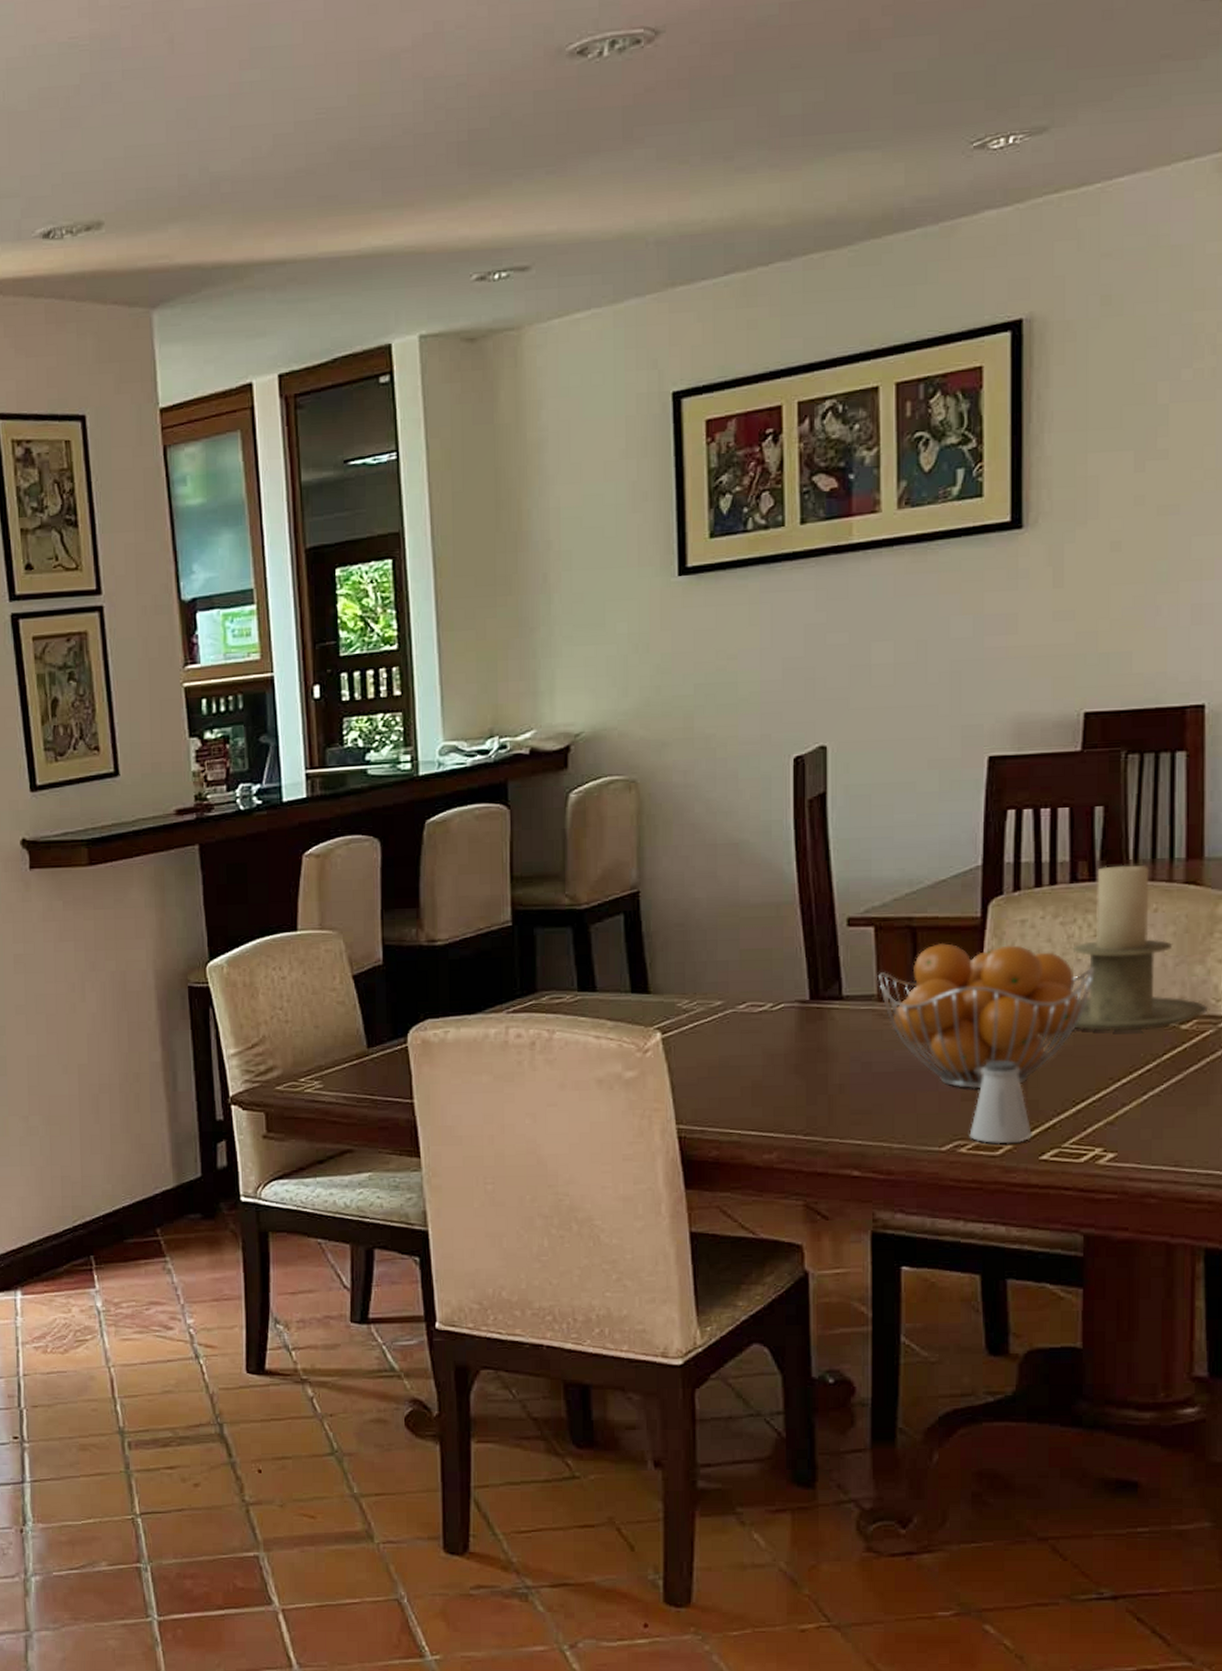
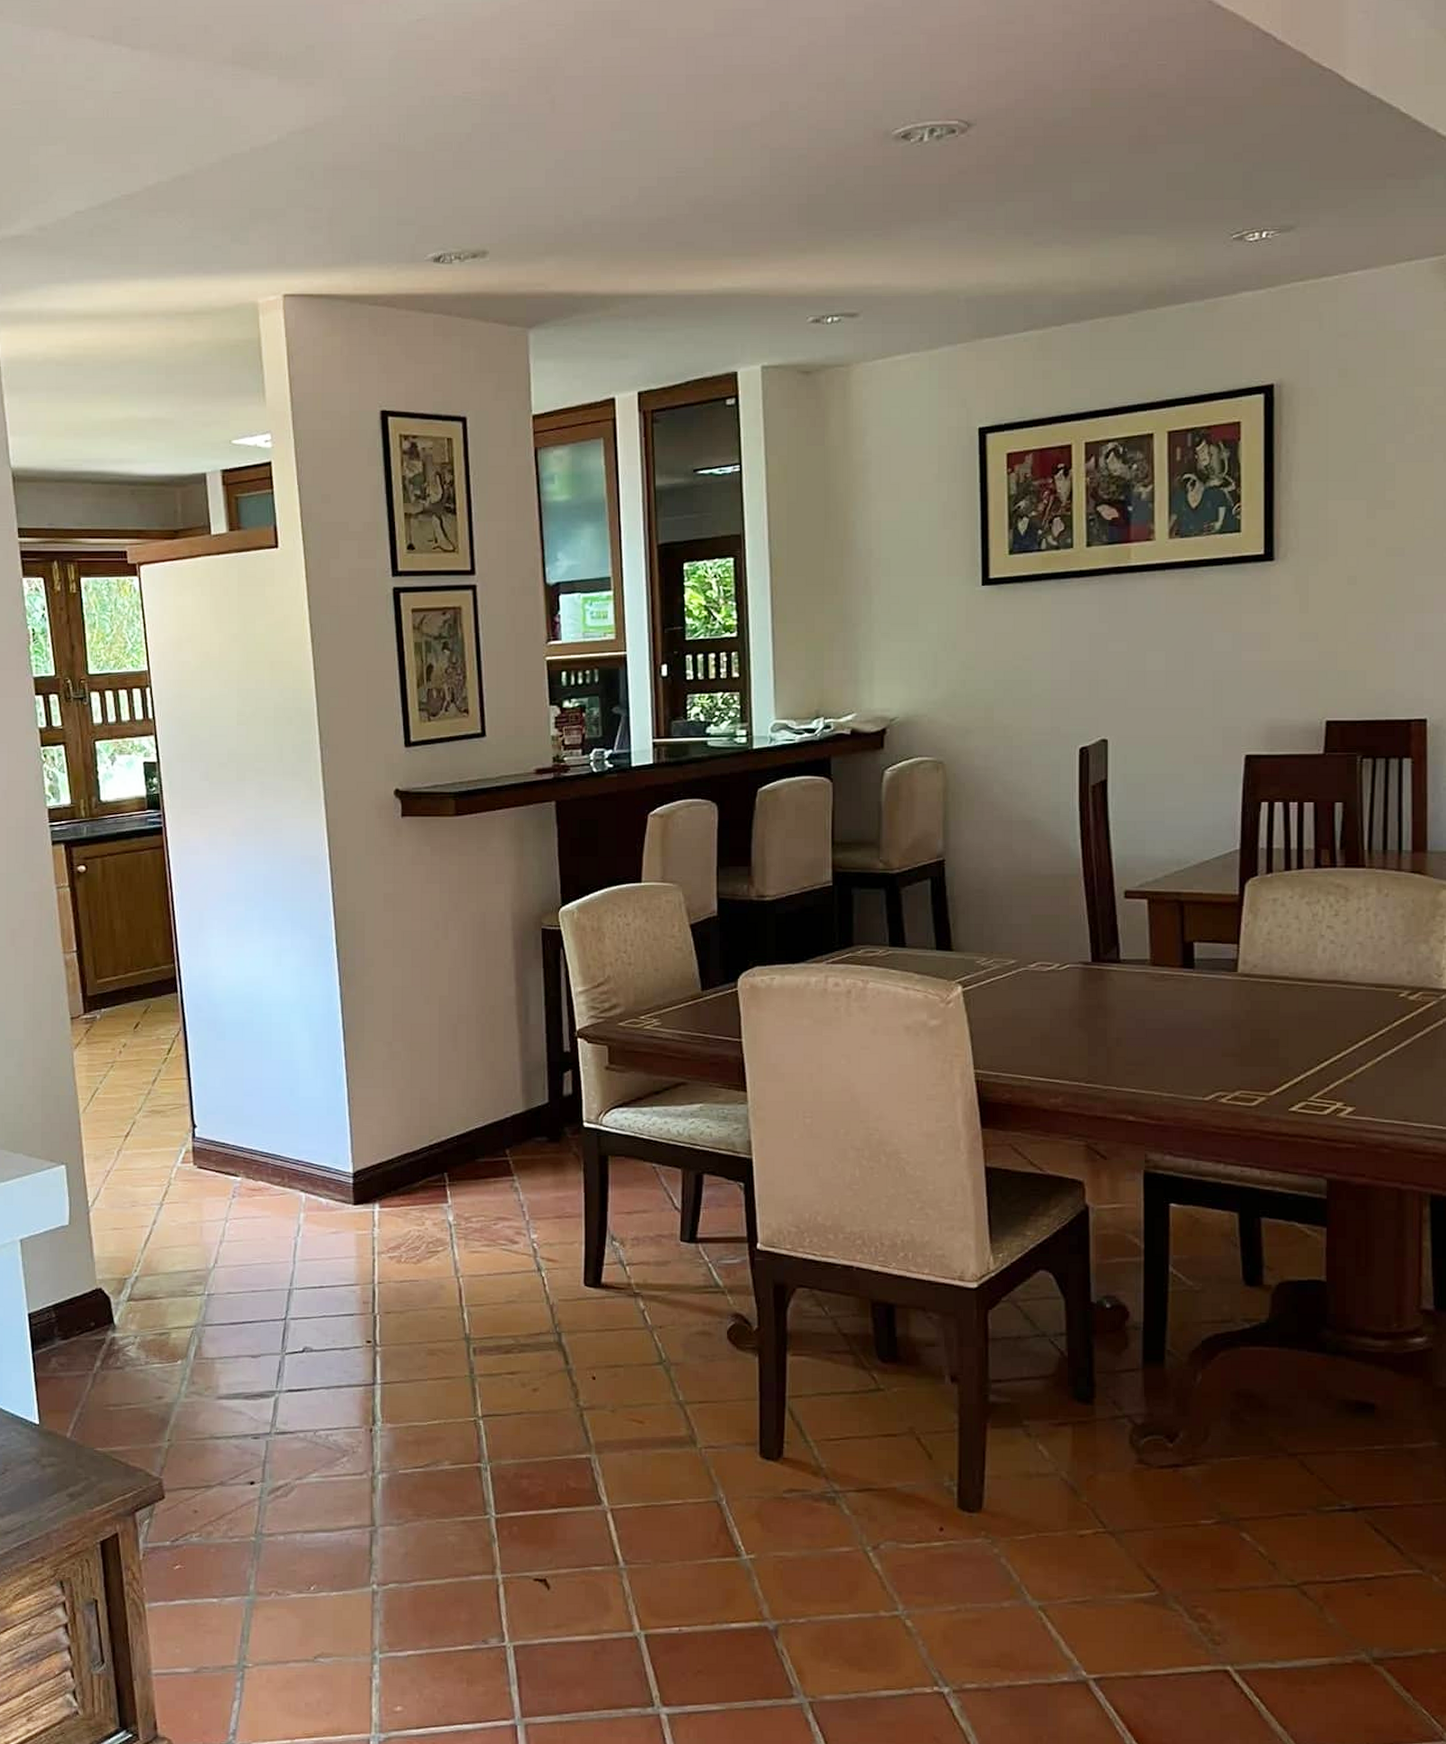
fruit basket: present [879,943,1095,1089] -> none [1151,916,1336,1047]
saltshaker: present [969,1060,1032,1144] -> none [1229,1022,1283,1096]
candle holder: present [1072,864,1207,1031] -> none [1316,854,1431,999]

